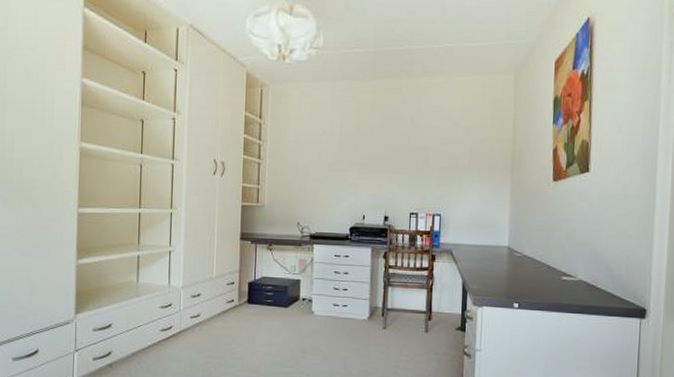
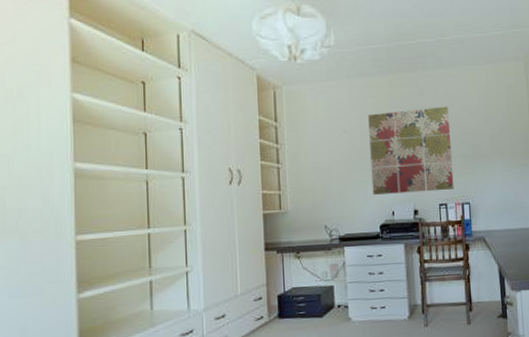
wall art: none [346,115,430,200] -> present [368,106,454,195]

